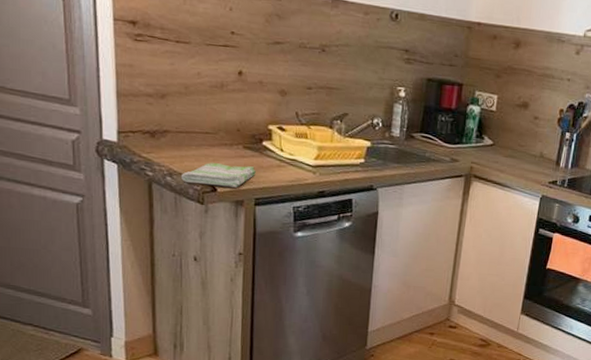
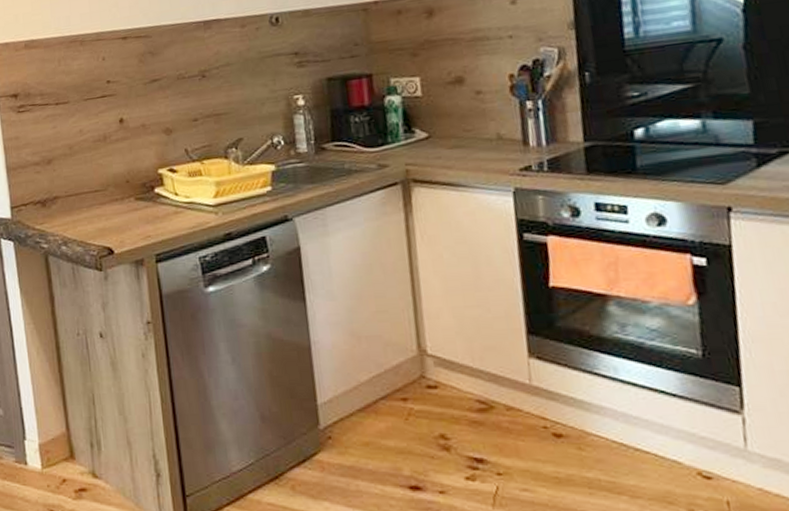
dish towel: present [180,163,256,188] -> none [75,218,152,249]

